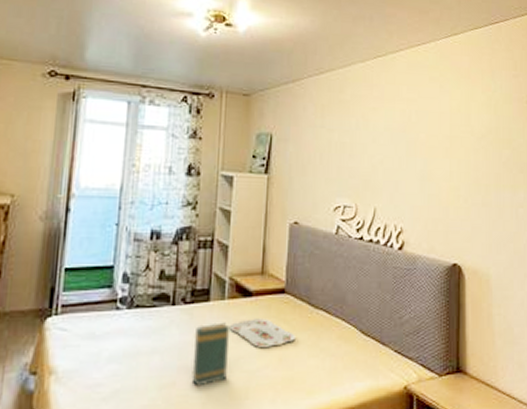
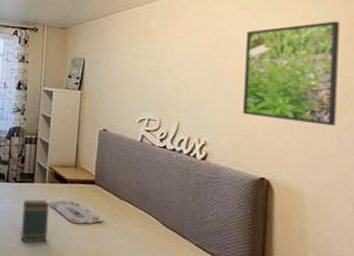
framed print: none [436,95,513,202] -> present [243,21,340,126]

